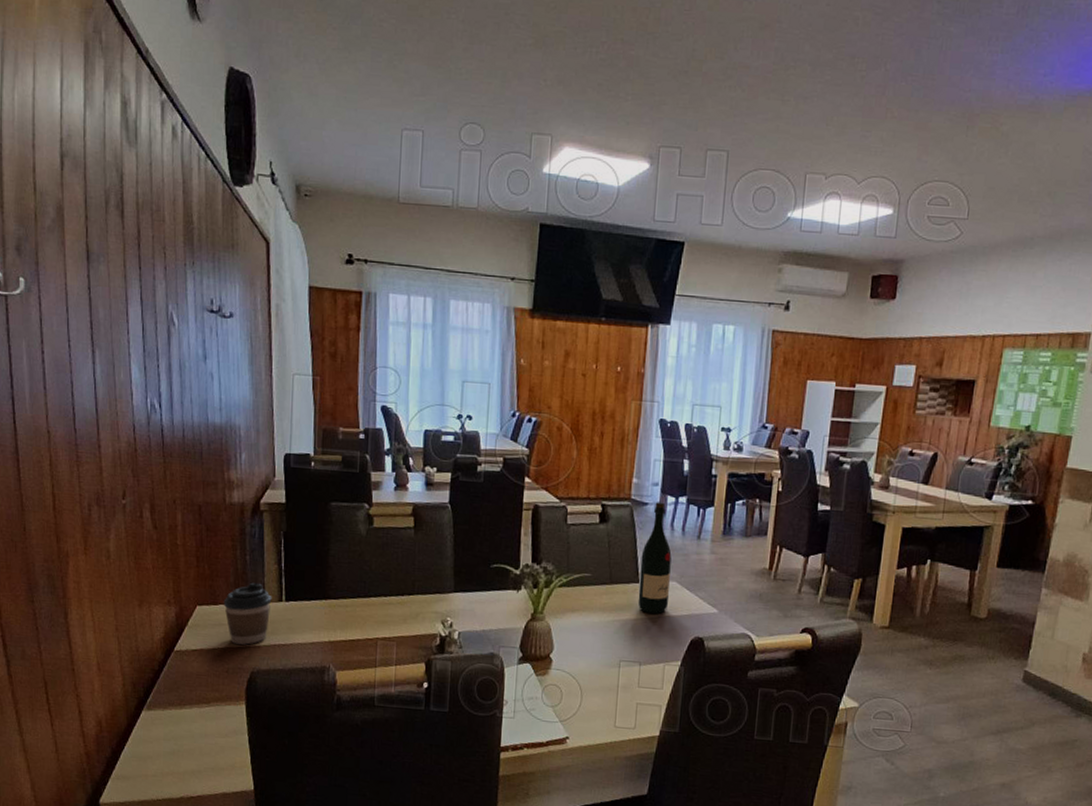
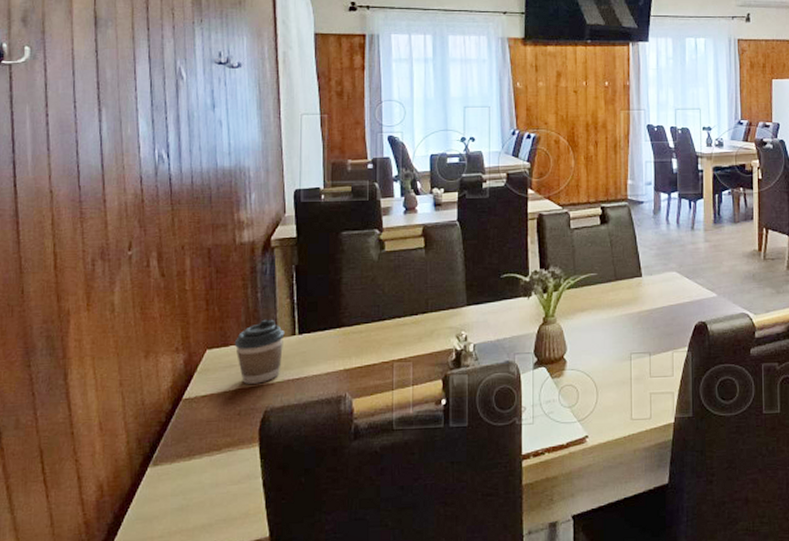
wine bottle: present [638,502,672,614] -> none [642,199,670,304]

